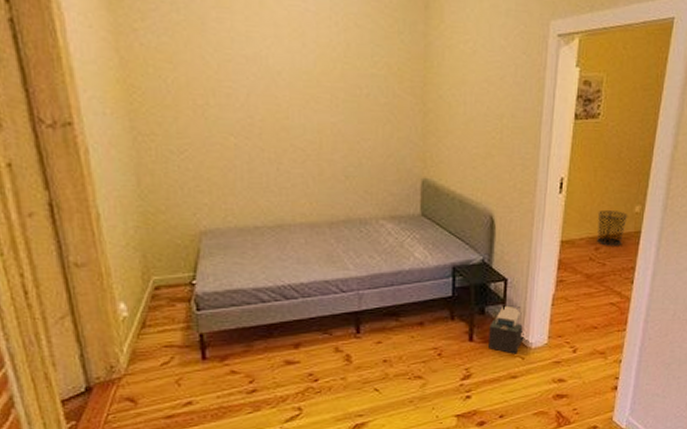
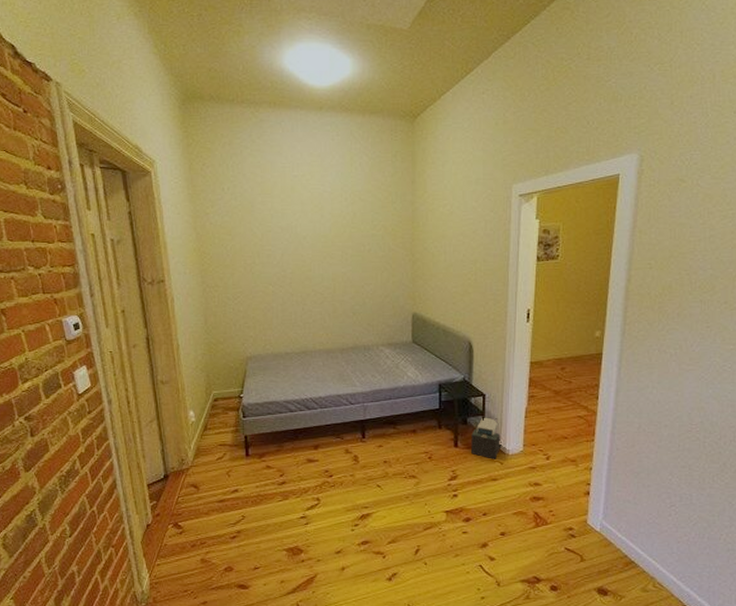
waste bin: present [597,211,628,246] -> none [561,336,590,366]

